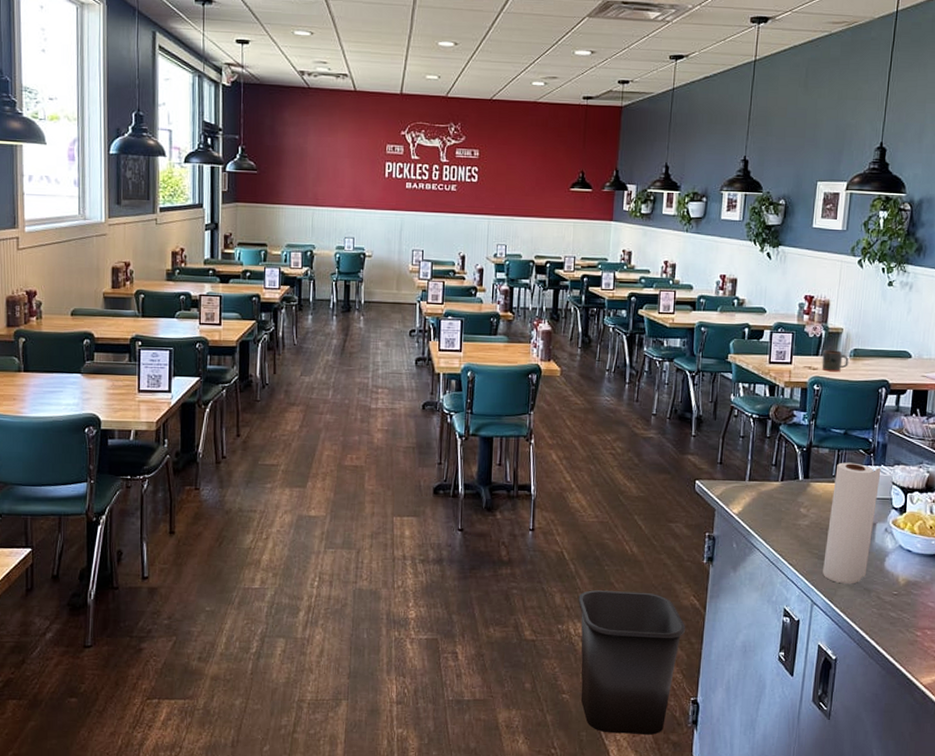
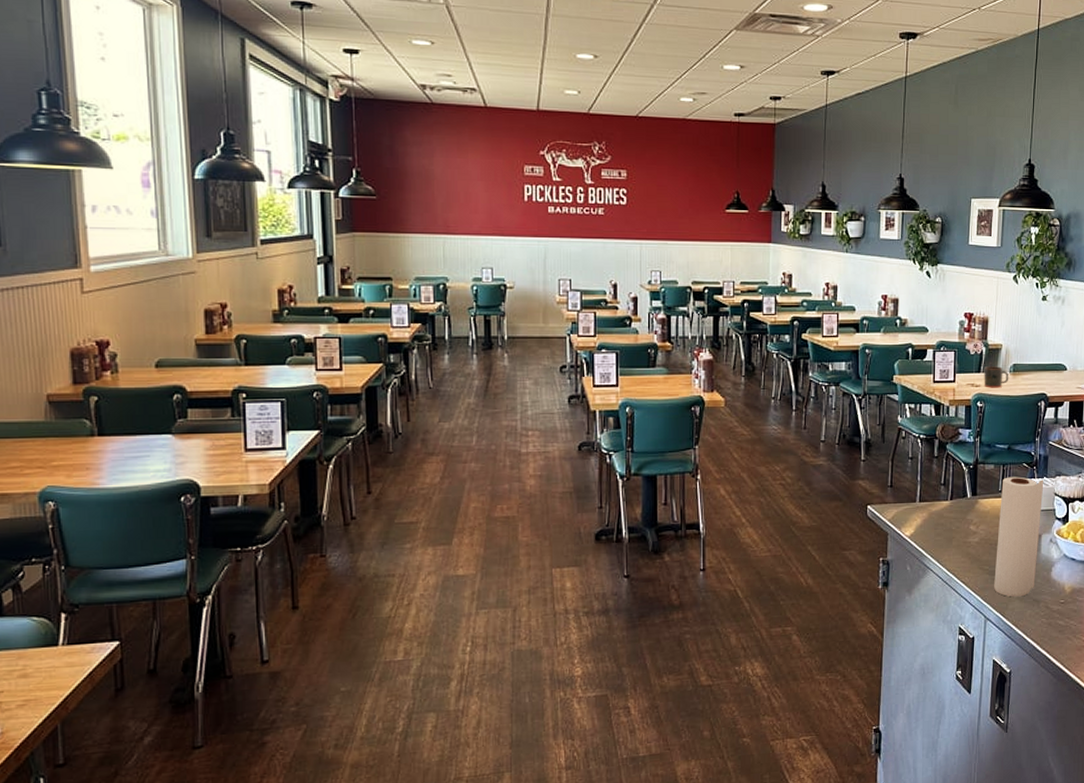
waste bin: present [578,590,686,735] -> none [754,624,865,773]

